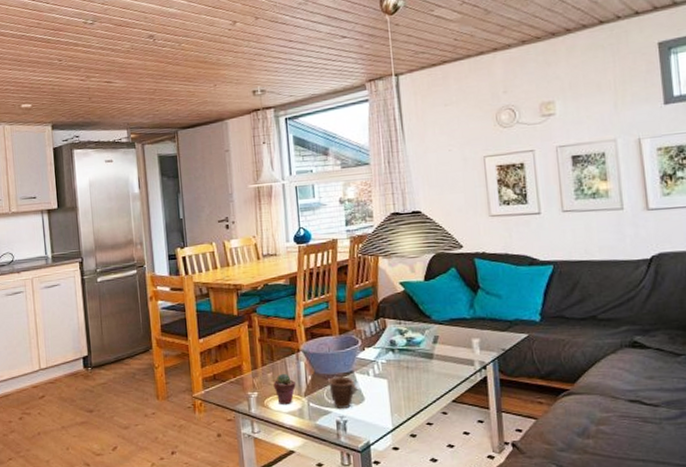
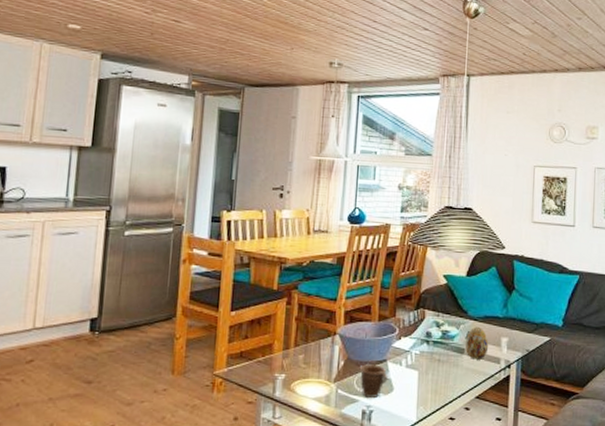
potted succulent: present [273,373,296,404] -> none [303,356,327,389]
decorative egg: none [433,330,459,364] -> present [466,326,489,360]

